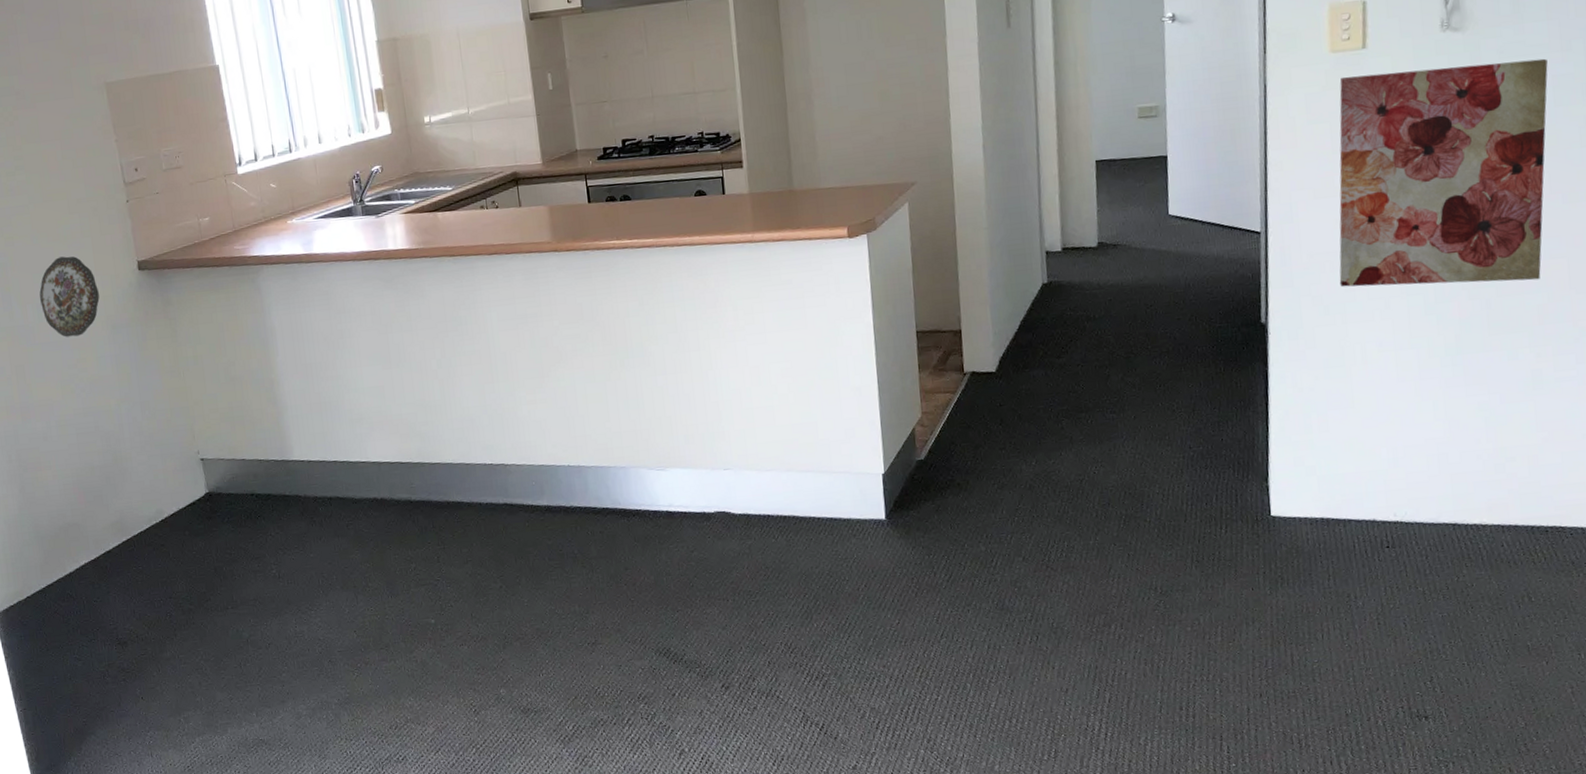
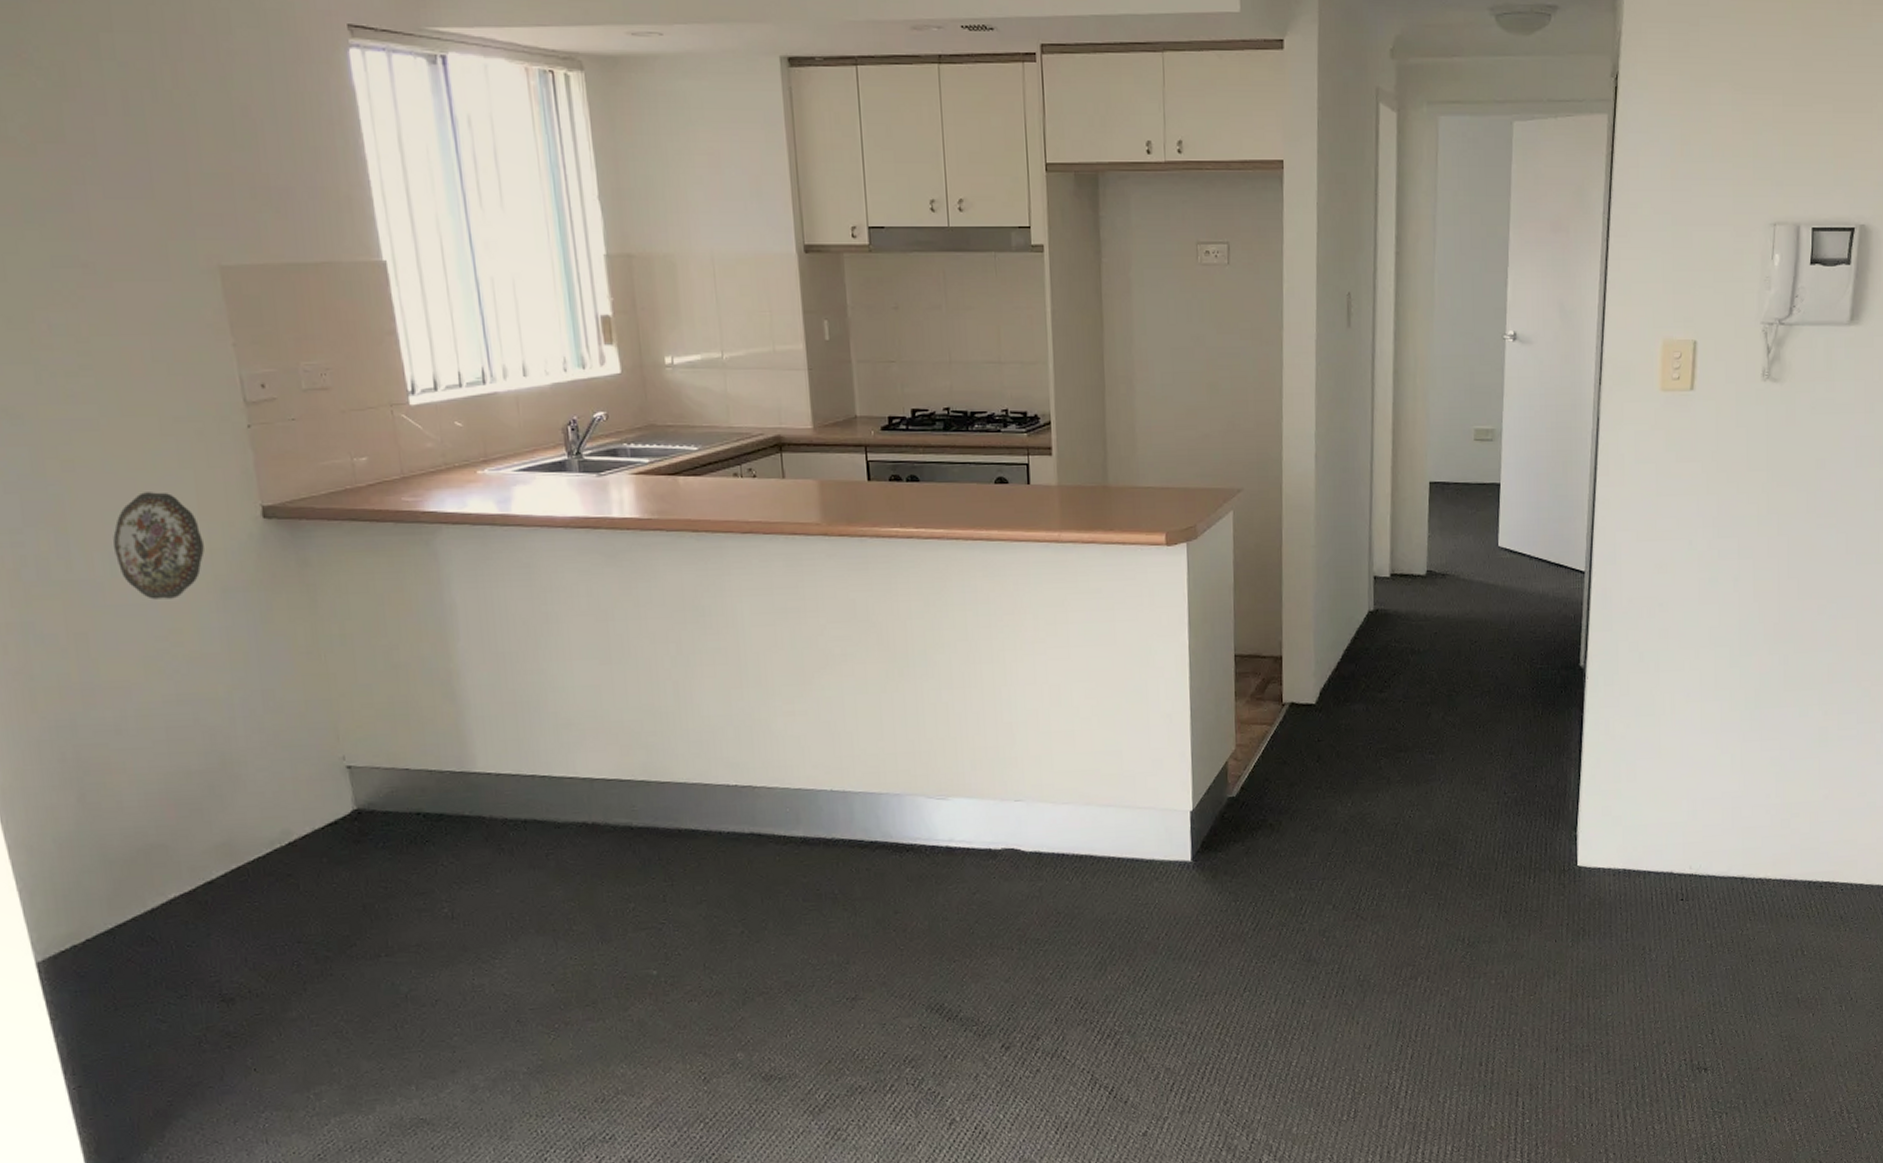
wall art: present [1339,58,1548,288] -> none [1655,417,1852,639]

